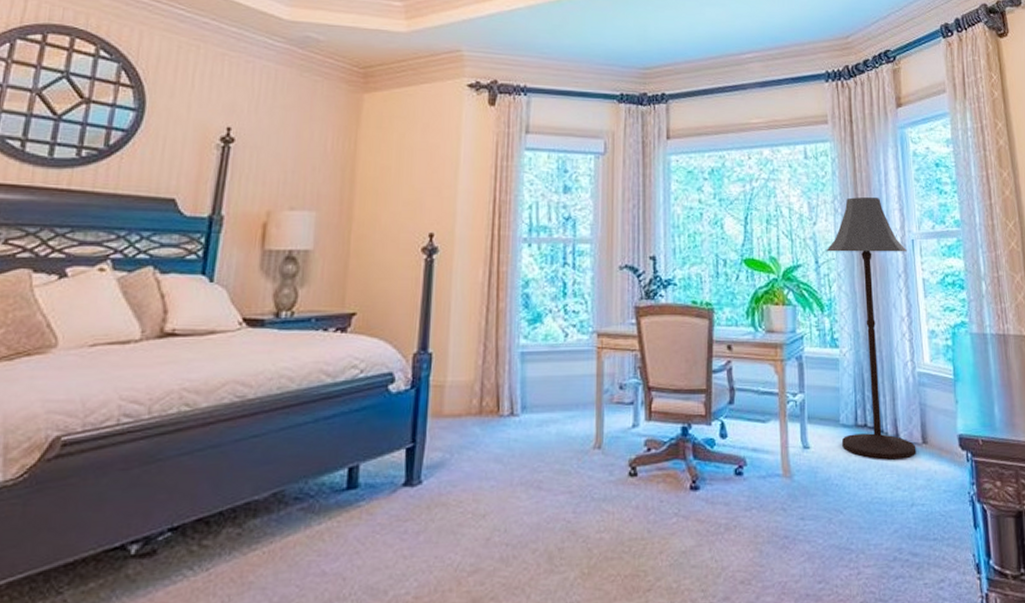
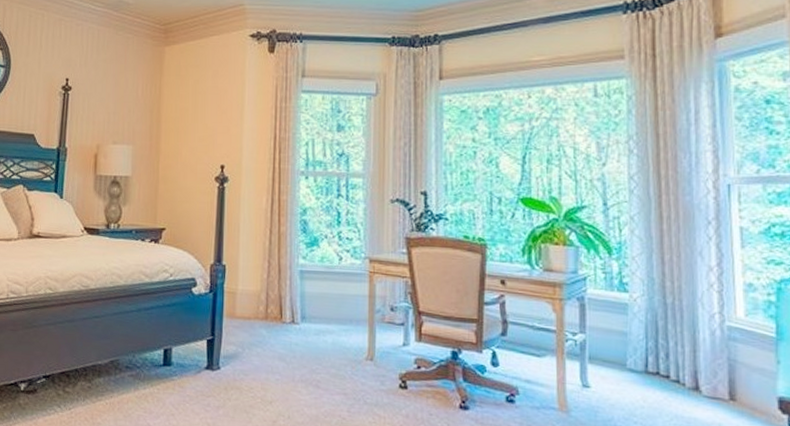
floor lamp: present [826,197,916,460] -> none [617,137,721,413]

